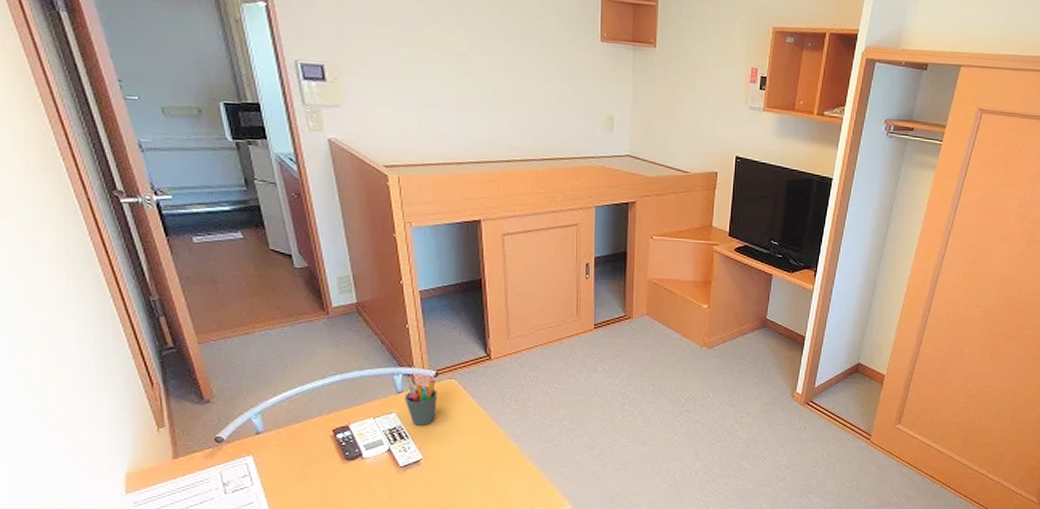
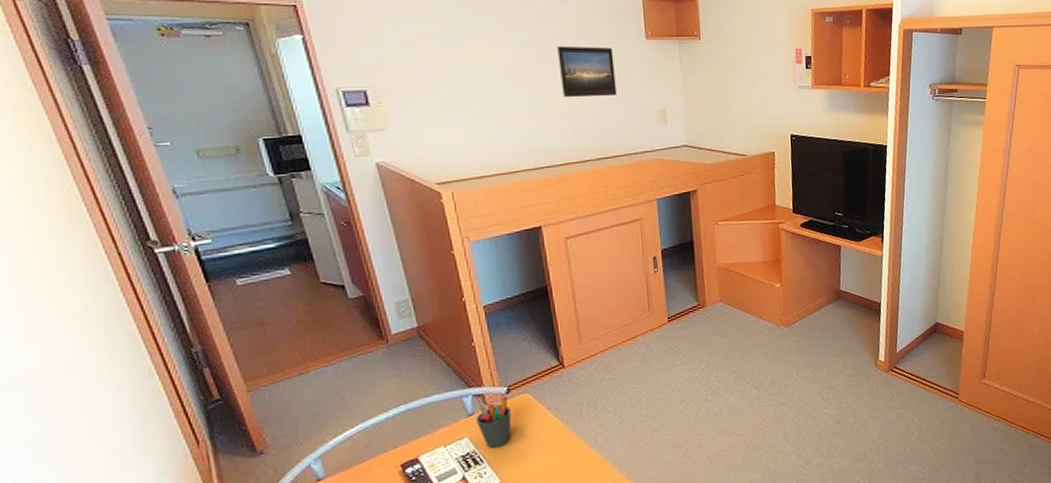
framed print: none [511,39,567,96] -> present [557,46,617,97]

